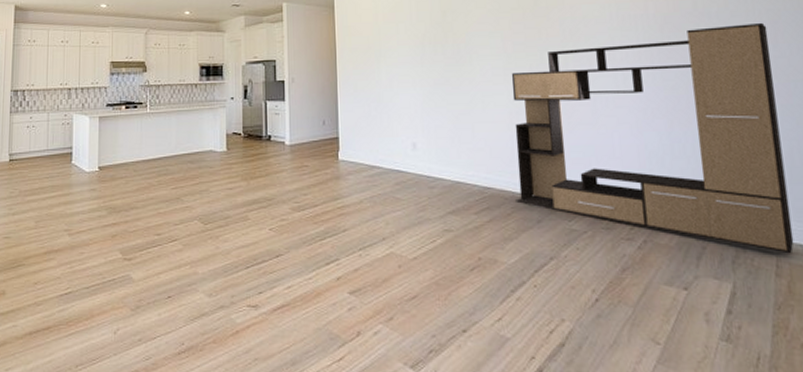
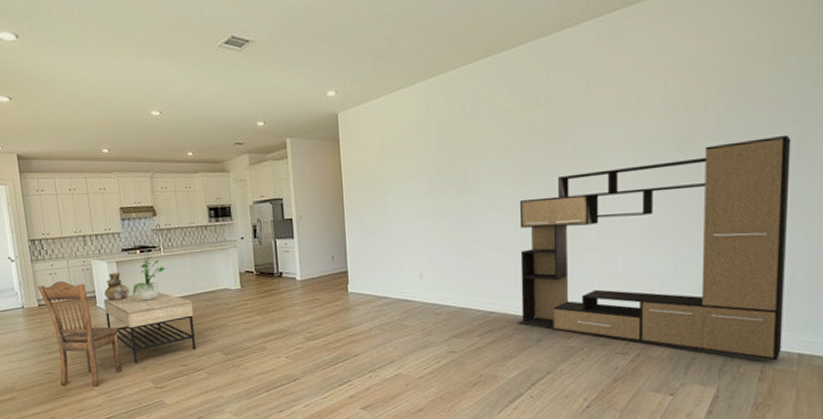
dining chair: none [11,134,91,255] -> present [37,281,122,386]
coffee table: none [79,151,174,230] -> present [103,292,196,364]
vessel: none [82,129,110,159] -> present [104,273,131,302]
potted plant: none [111,106,150,160] -> present [132,249,166,301]

